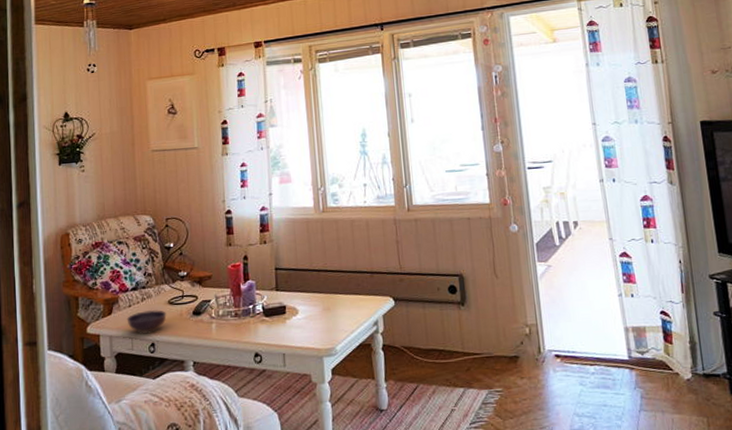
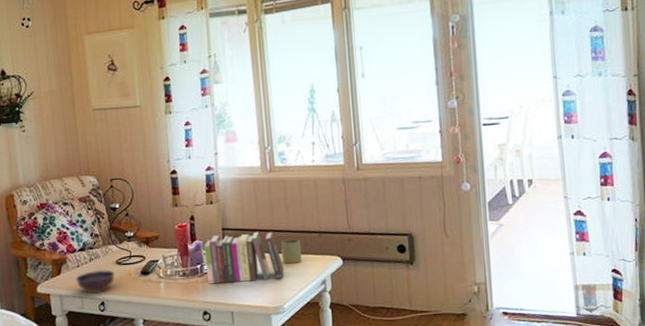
books: none [256,271,336,325] -> present [204,231,284,285]
mug: none [333,279,355,305] -> present [280,239,302,264]

